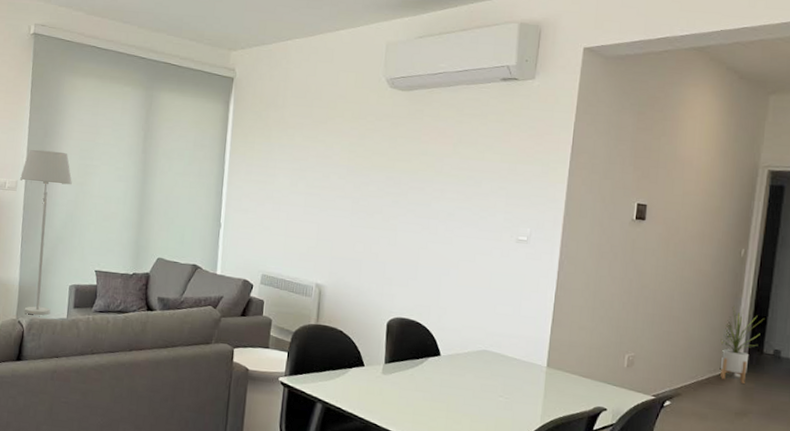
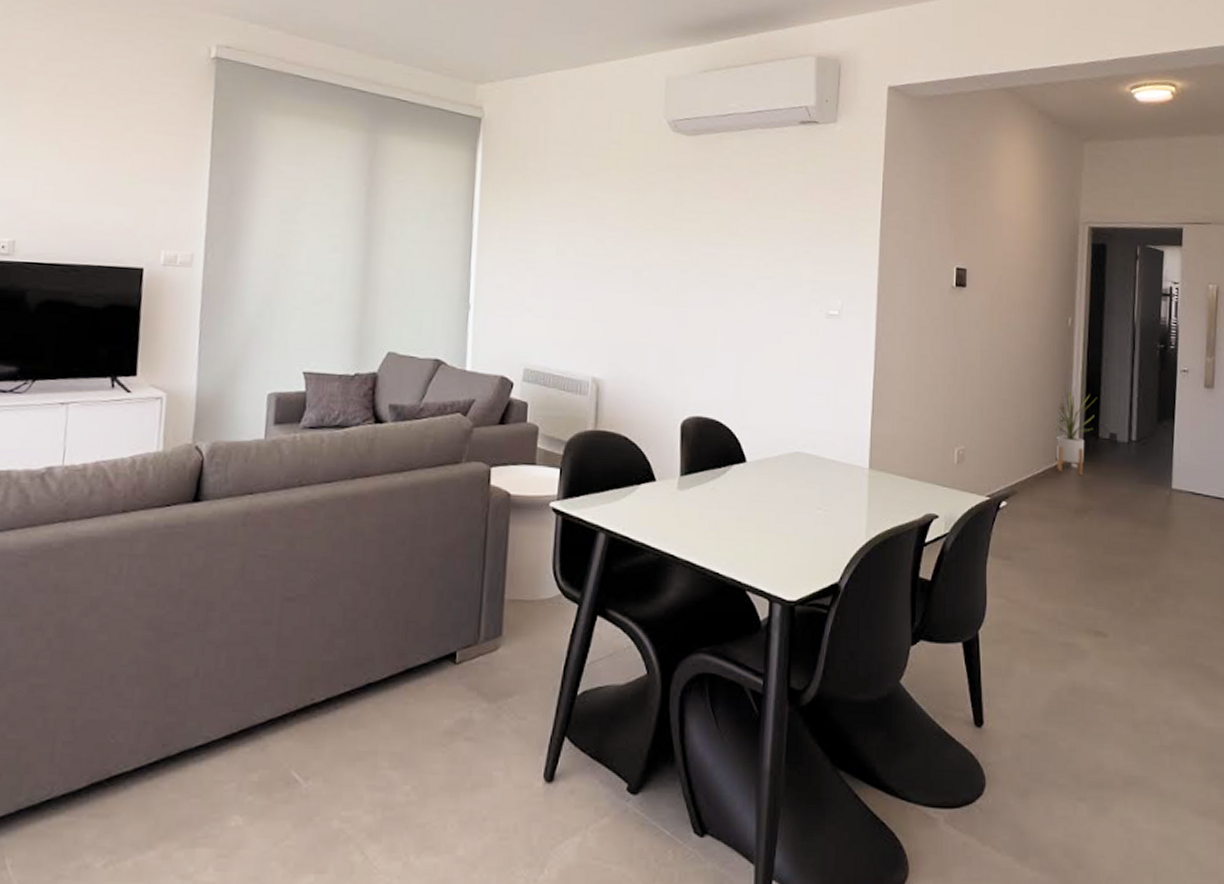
floor lamp: present [20,149,72,316] -> none [197,211,270,438]

